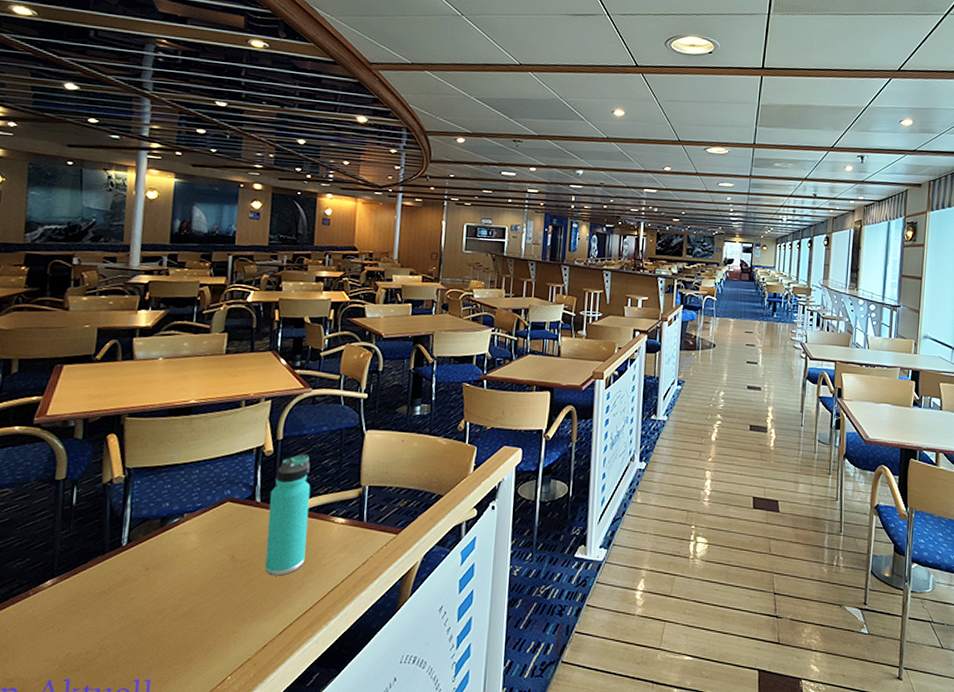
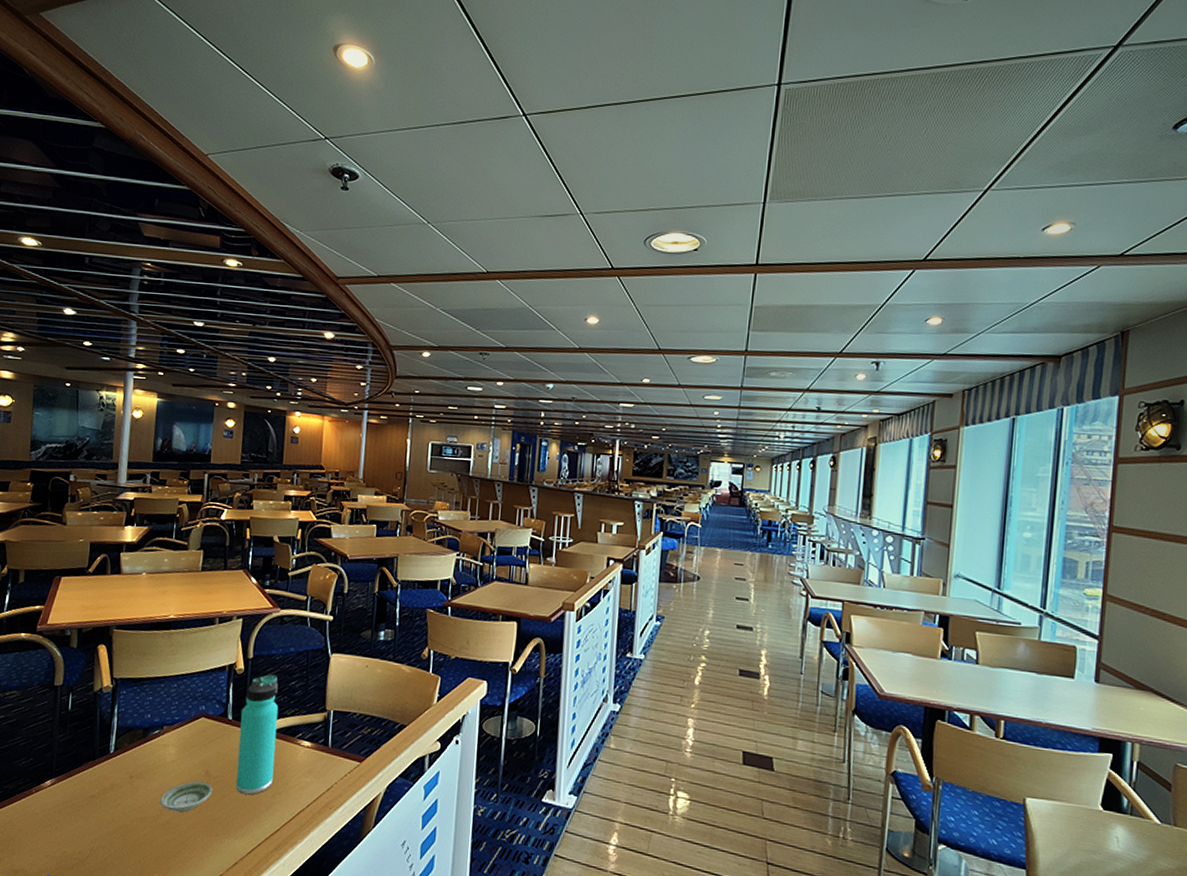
saucer: none [180,566,240,600] -> present [160,781,213,813]

